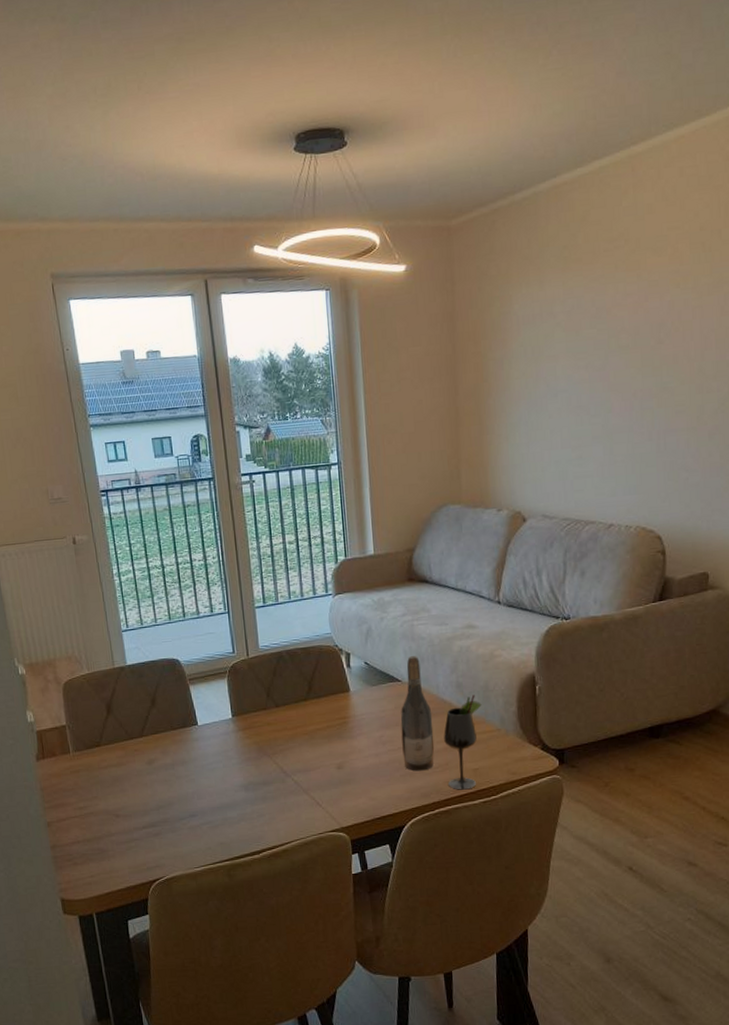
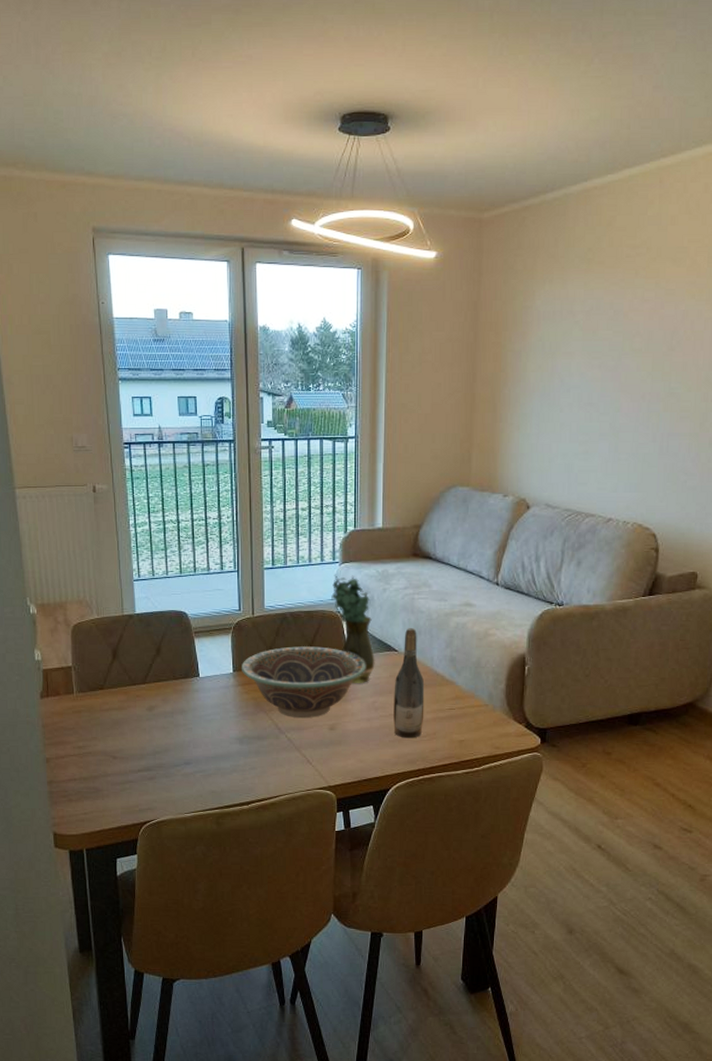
decorative bowl: none [240,683,369,760] -> present [242,646,366,719]
vase: none [327,606,379,718] -> present [331,574,375,683]
wine glass: present [444,695,482,790] -> none [434,670,473,760]

